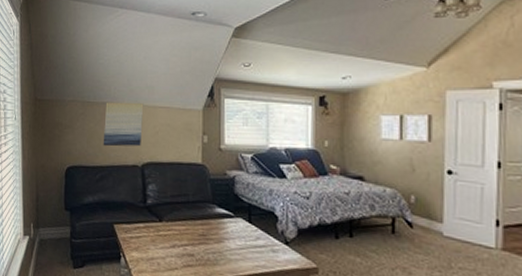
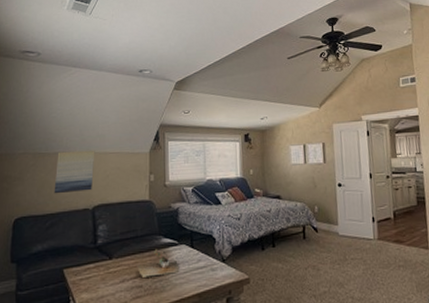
succulent plant: none [187,218,235,248] -> present [136,249,180,277]

